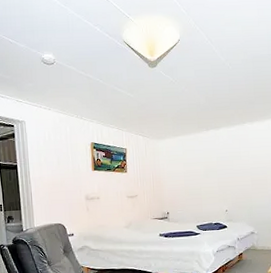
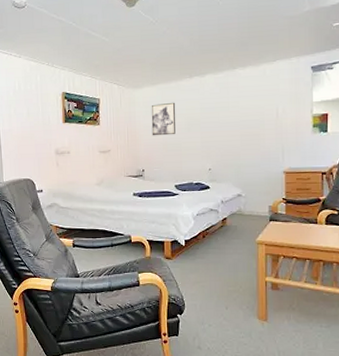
wall art: none [173,152,196,182] -> present [151,102,176,136]

